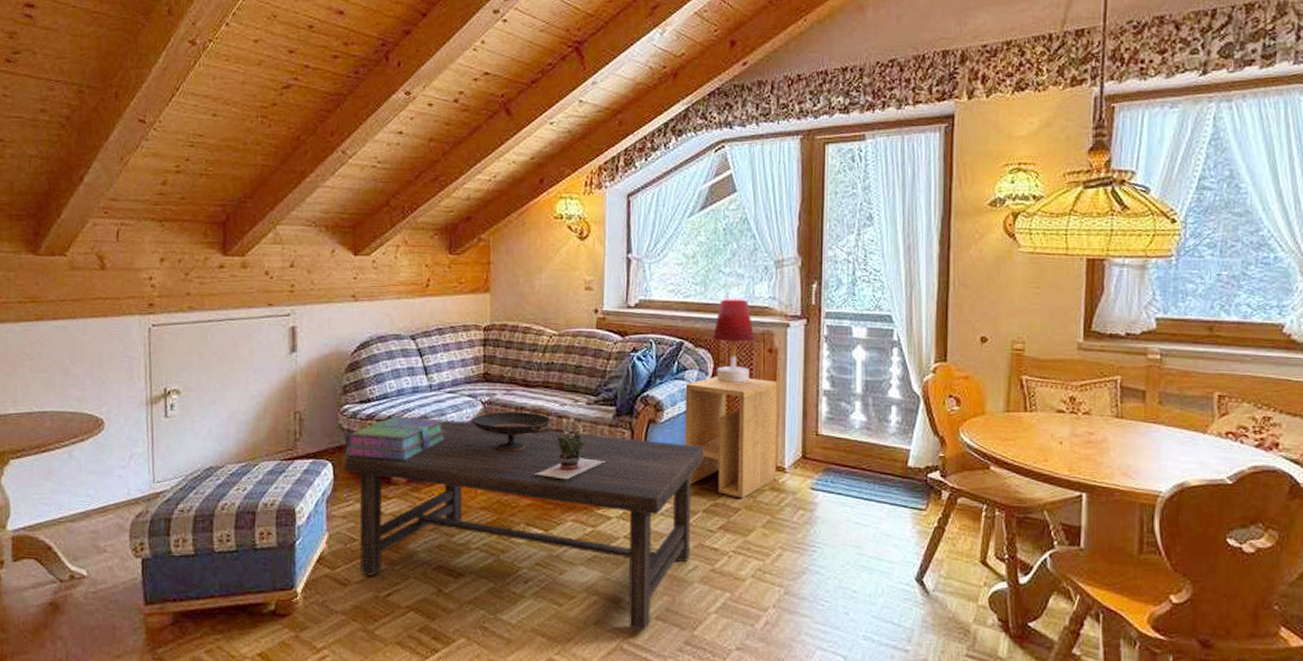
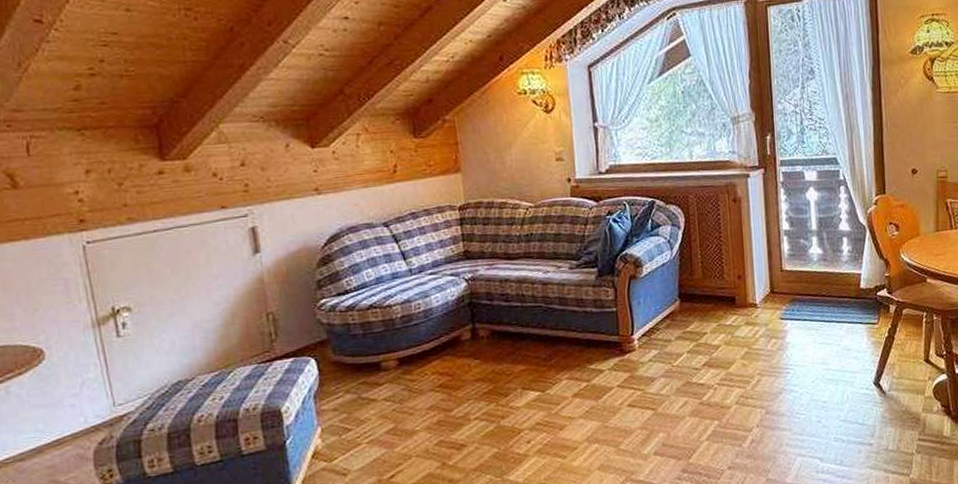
coffee table: present [344,420,704,630] -> none [327,294,684,468]
stack of books: present [347,416,445,461] -> none [329,301,431,350]
decorative bowl: present [472,411,551,452] -> none [457,283,537,324]
potted flower: present [534,415,606,480] -> none [525,280,593,343]
side table: present [684,377,778,498] -> none [660,227,750,336]
table lamp: present [713,298,755,383] -> none [681,155,720,234]

